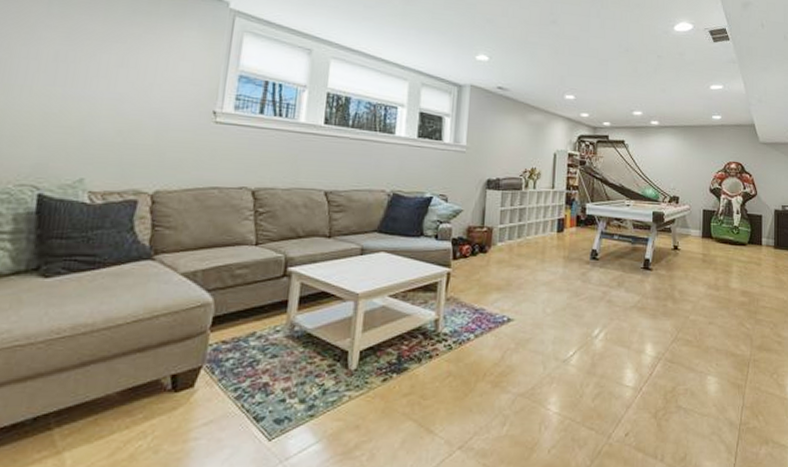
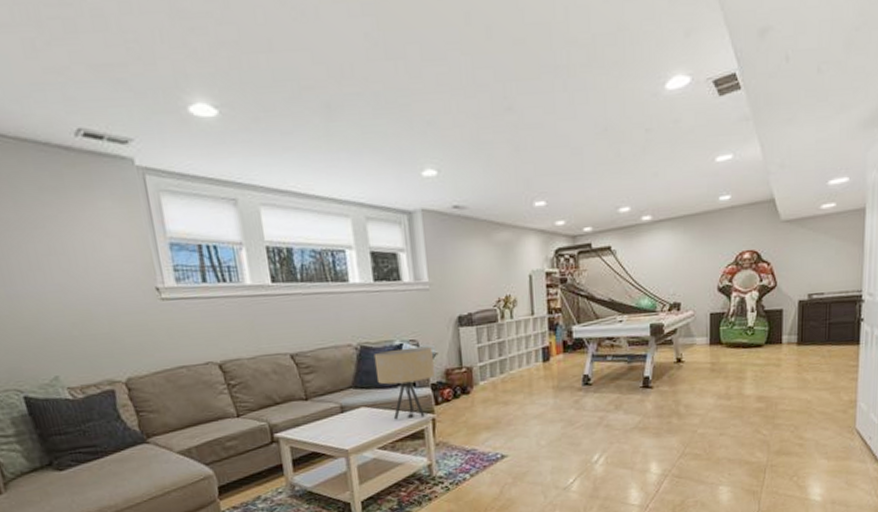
table lamp: none [402,201,459,270] -> present [373,346,436,420]

